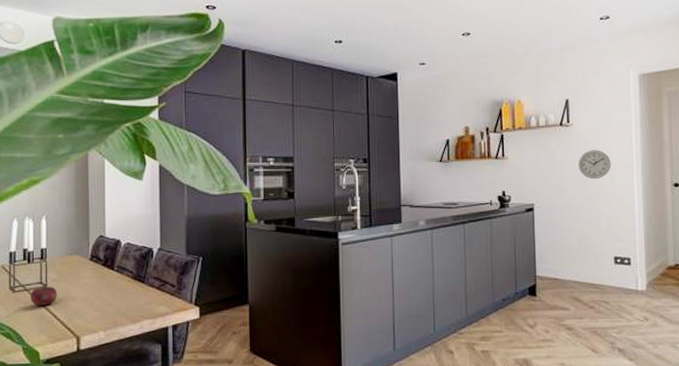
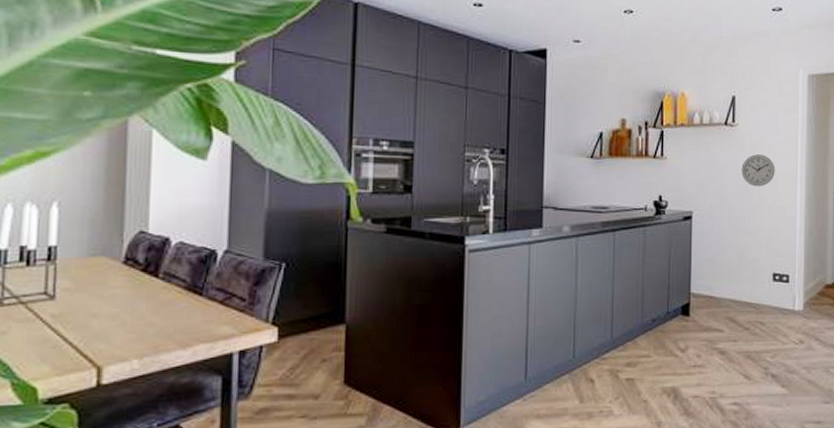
apple: present [30,284,58,307] -> none [27,295,71,326]

